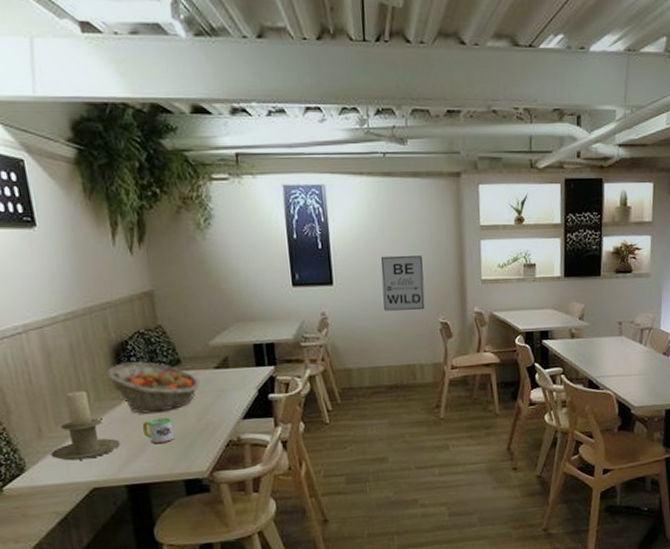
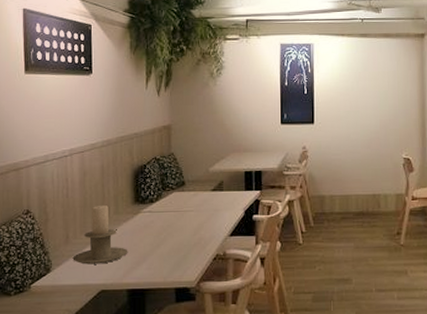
fruit basket: present [106,361,201,414] -> none [126,183,199,227]
mug: present [142,417,174,444] -> none [147,231,171,254]
wall art: present [380,255,425,311] -> none [355,100,391,147]

